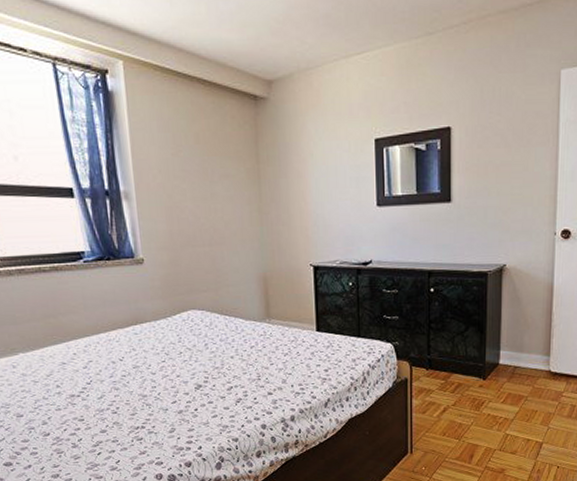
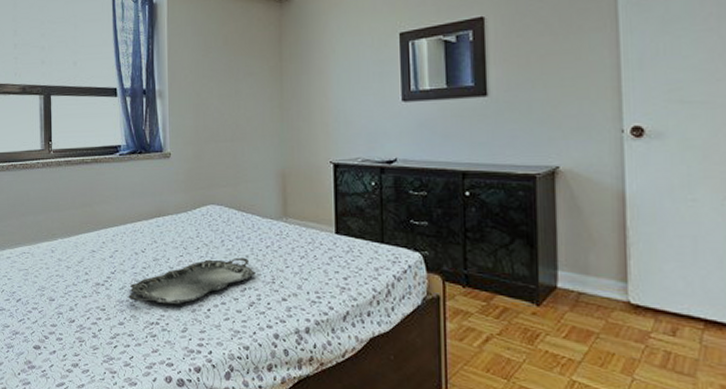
serving tray: none [108,358,241,409] -> present [128,257,256,305]

